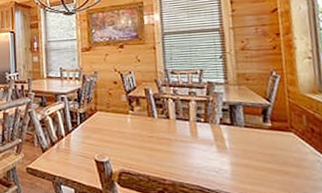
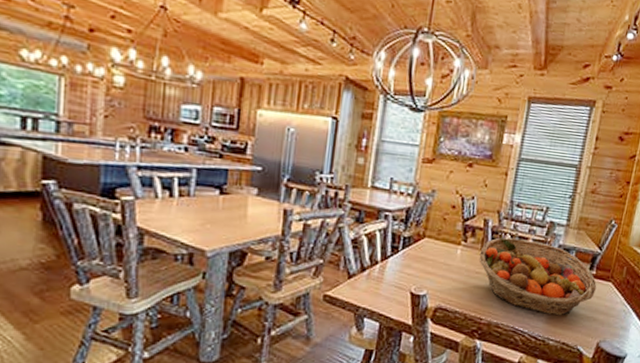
fruit basket: none [147,102,278,172] -> present [479,237,597,316]

